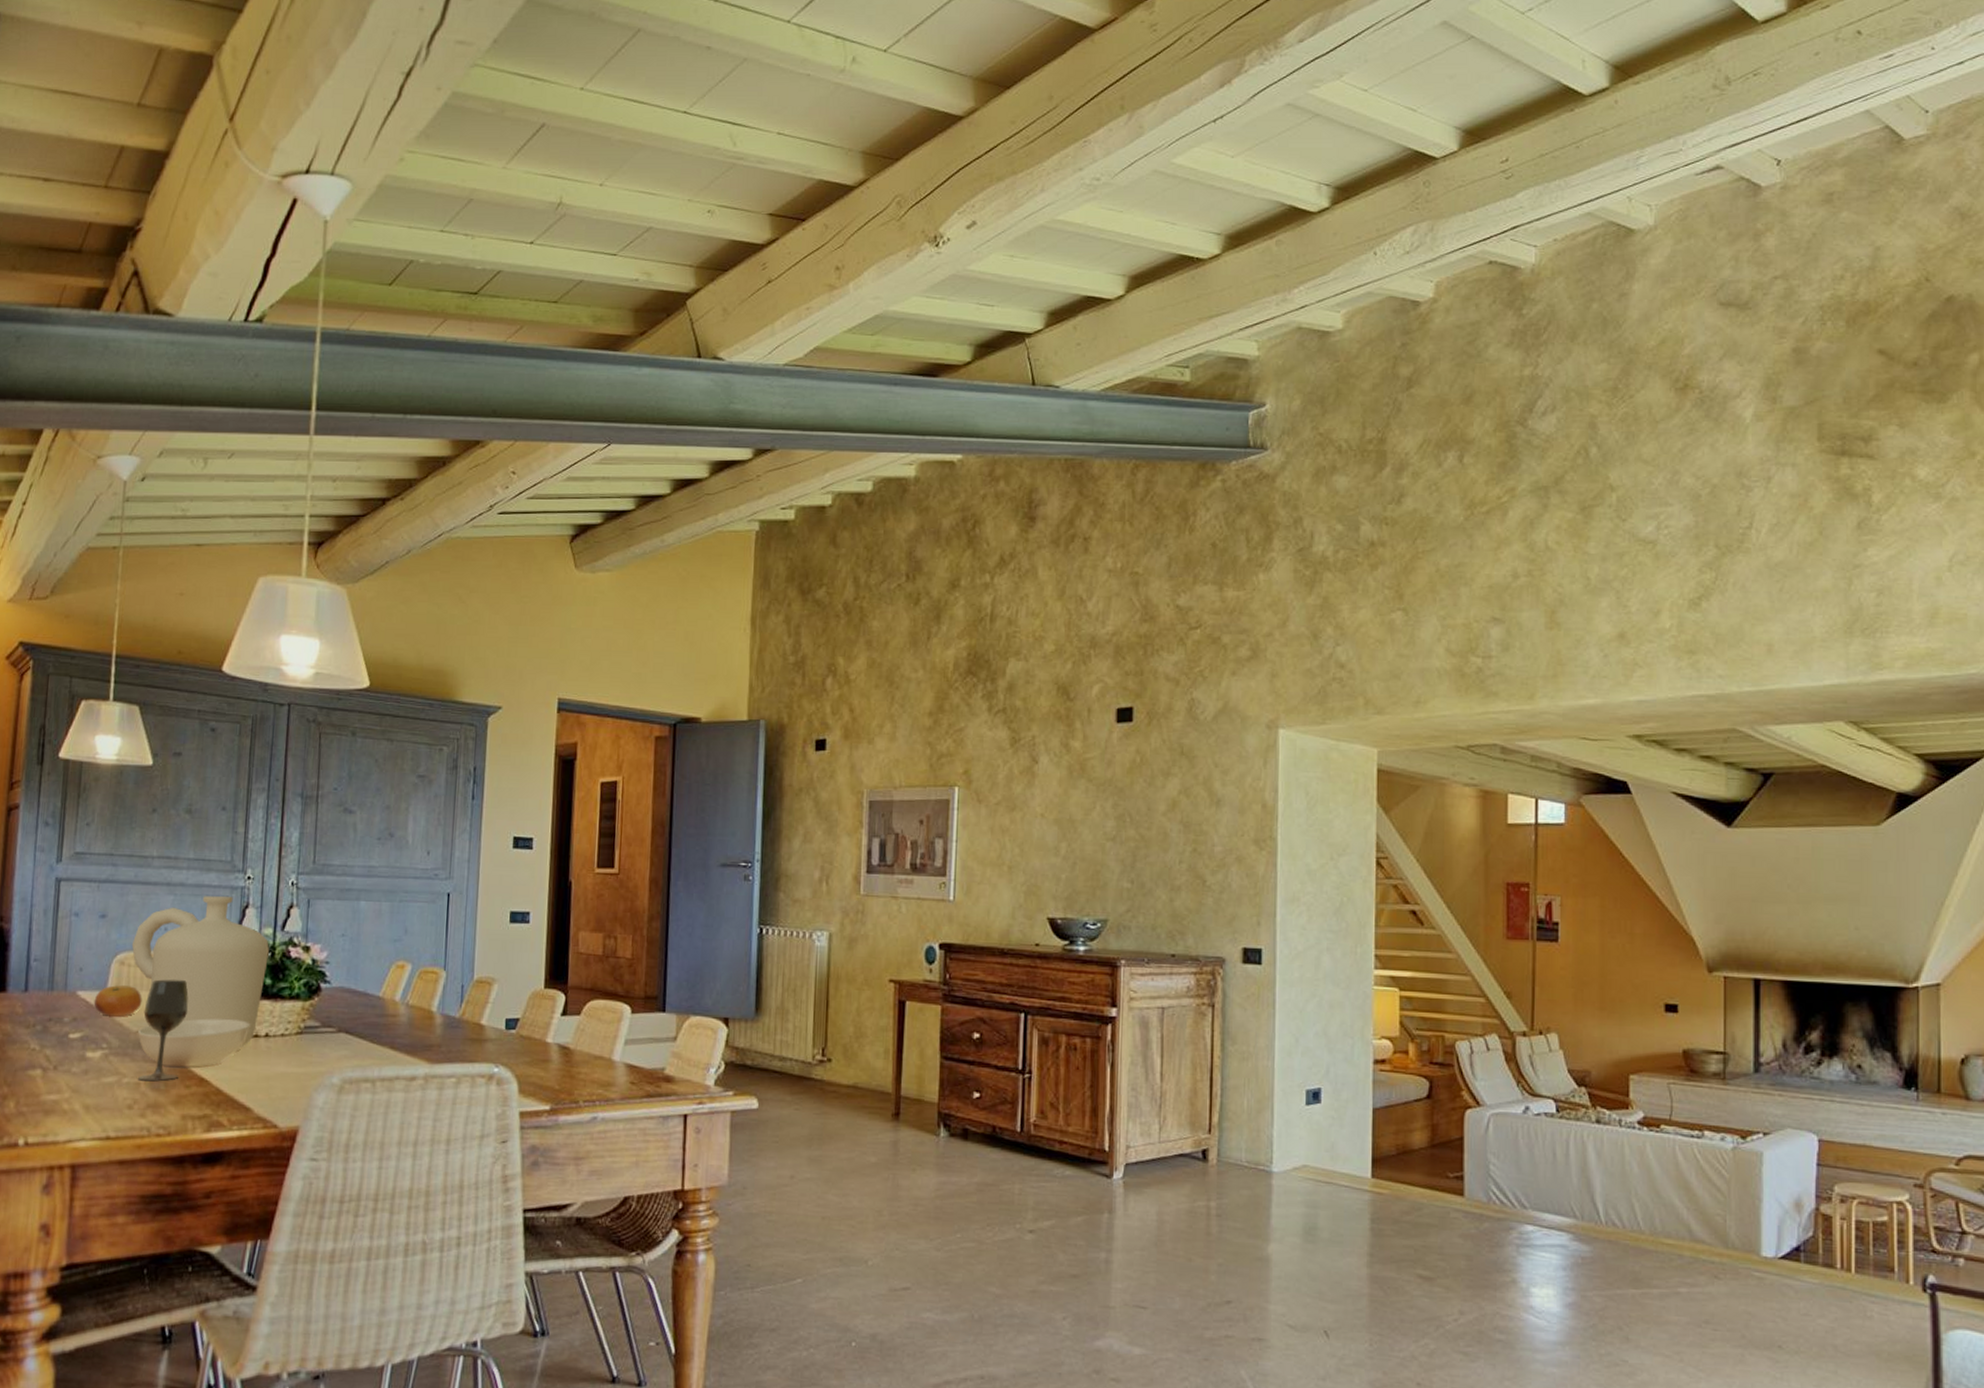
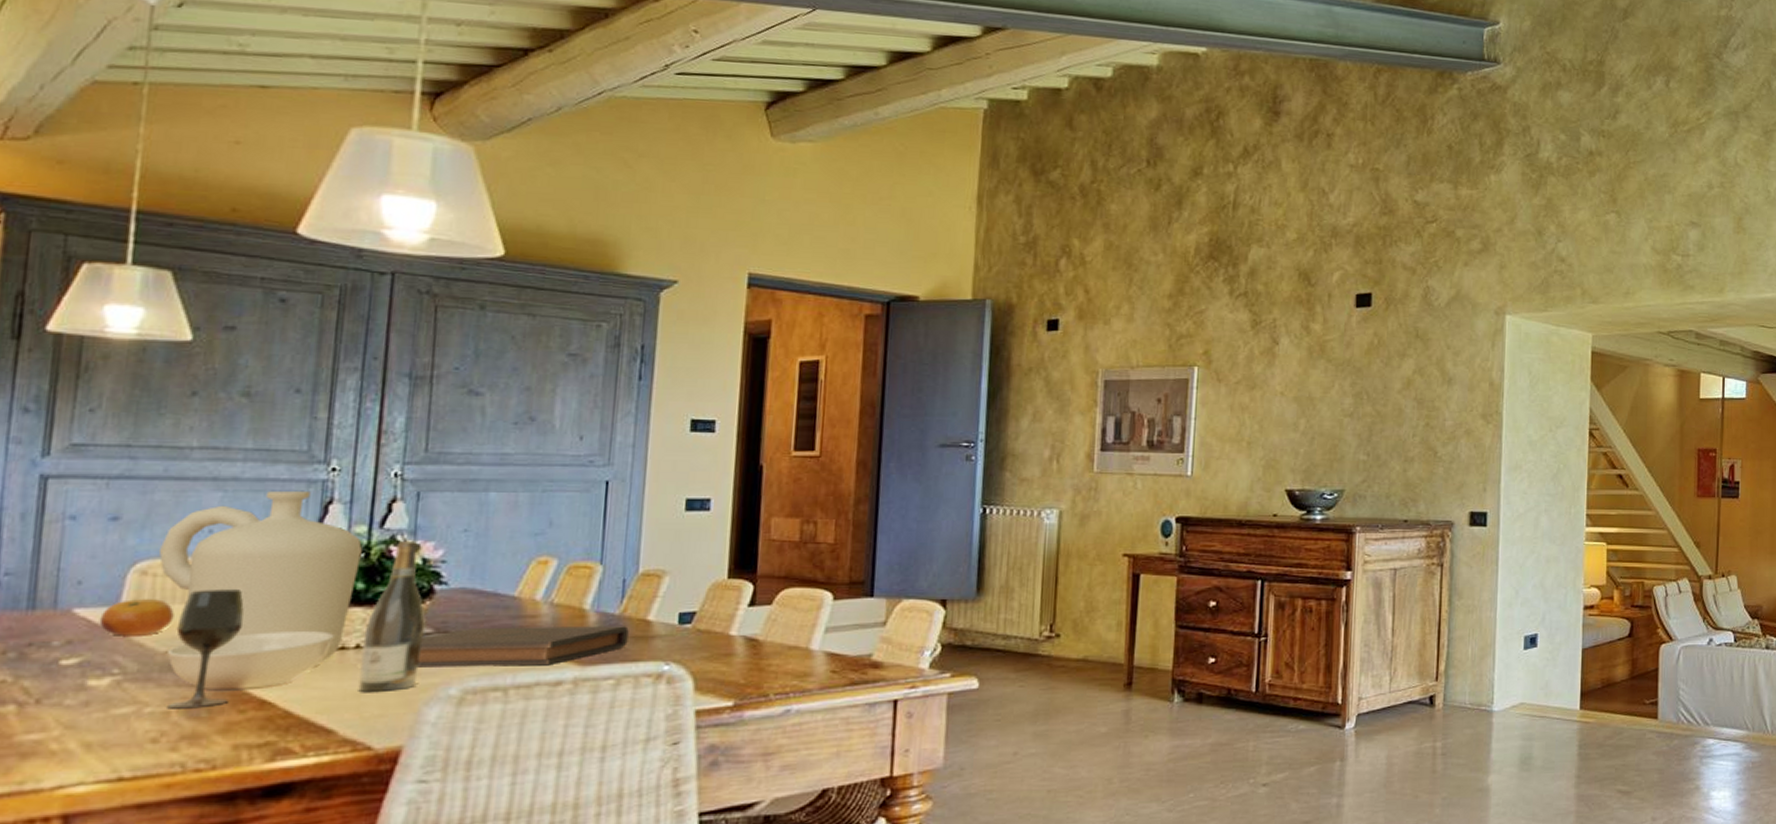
wine bottle: none [267,943,315,1078] -> present [358,542,426,693]
book: none [309,1023,467,1062] -> present [417,626,629,668]

